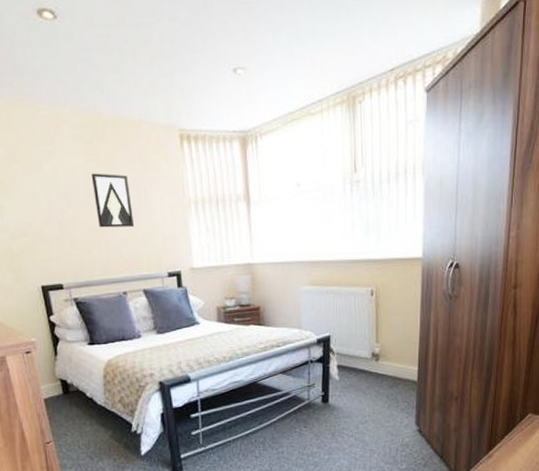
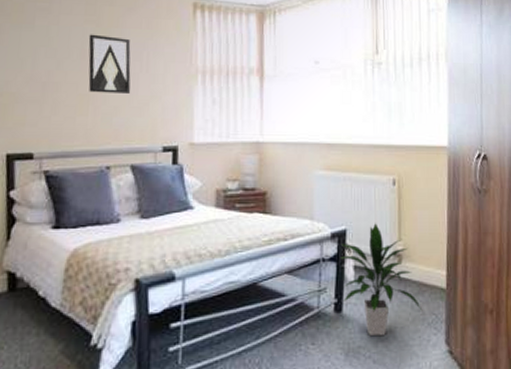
indoor plant: none [326,329,397,420] -> present [340,223,423,335]

